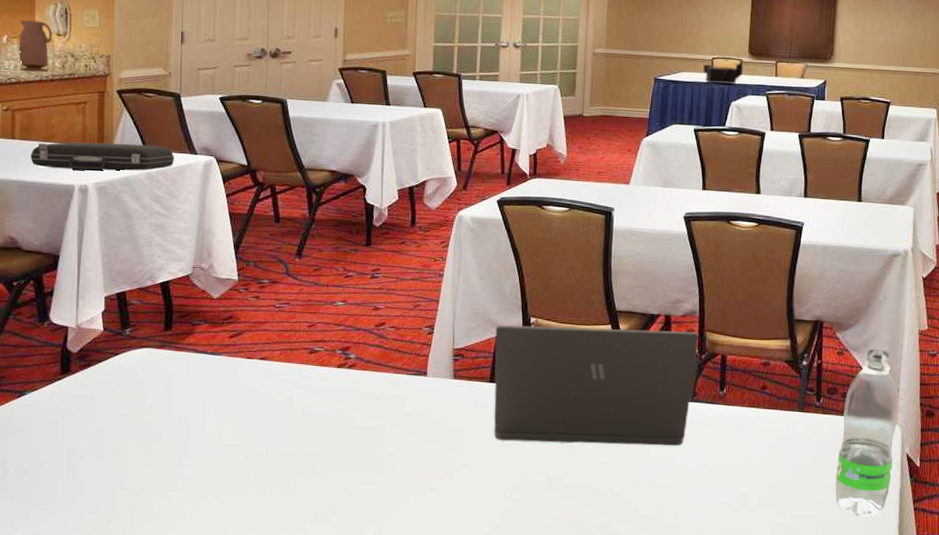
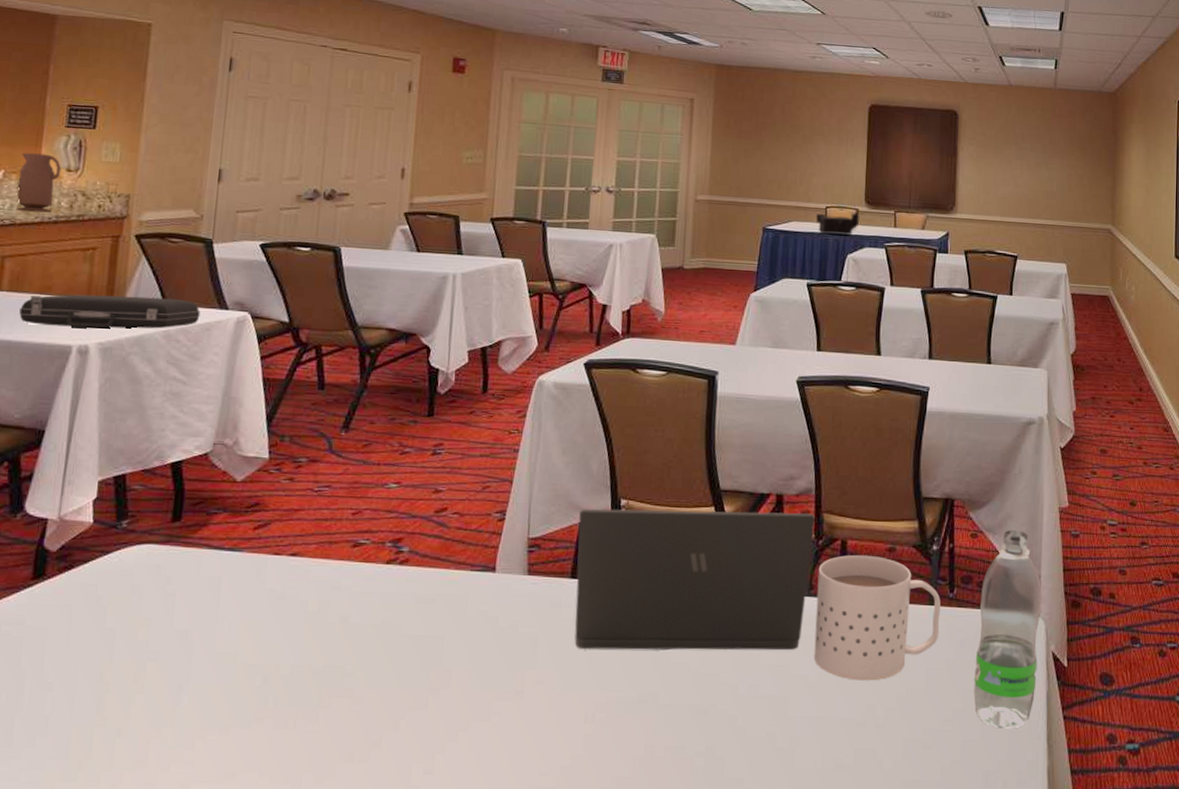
mug: none [696,367,809,473] -> present [814,554,941,681]

